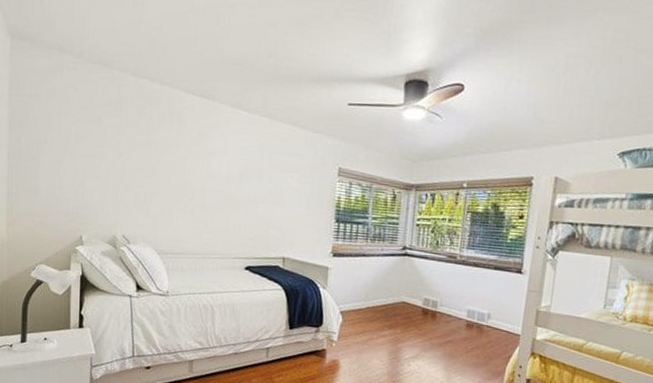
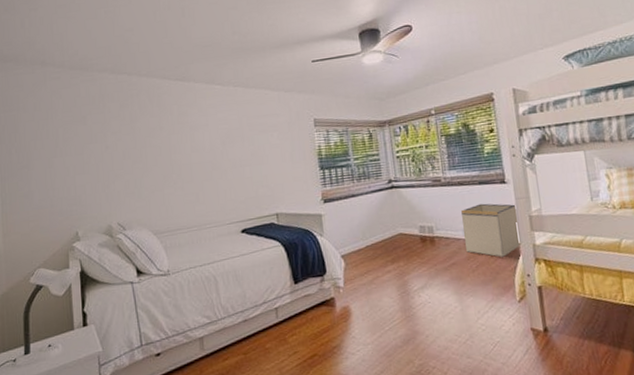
storage bin: none [464,288,526,345] -> present [461,203,522,257]

